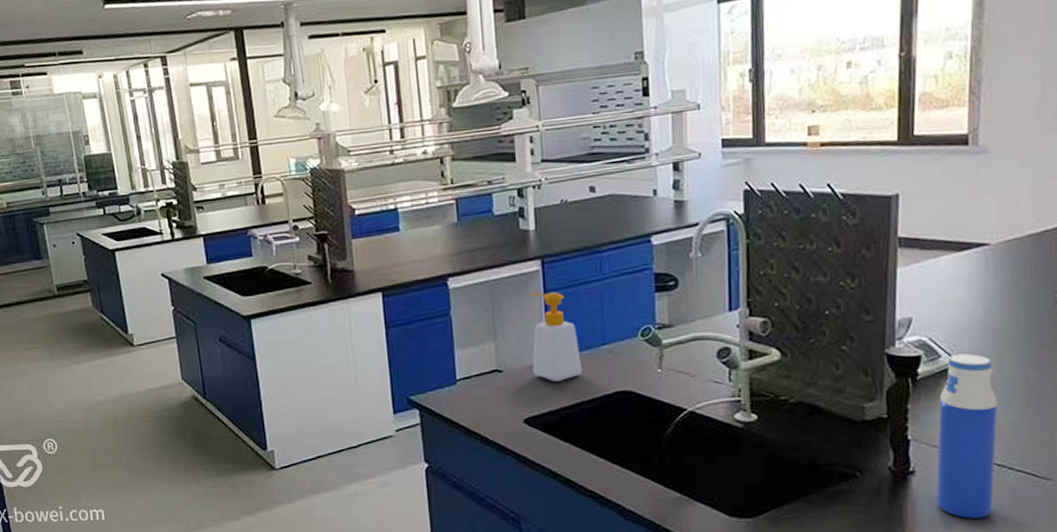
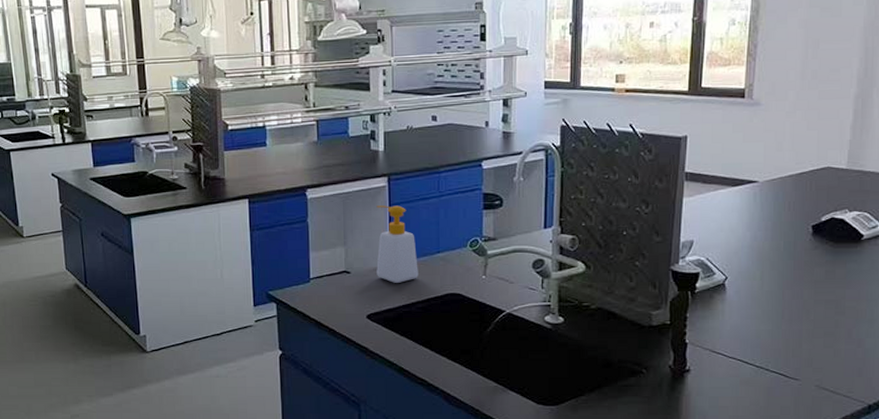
water bottle: present [936,354,998,518] -> none [706,272,759,411]

